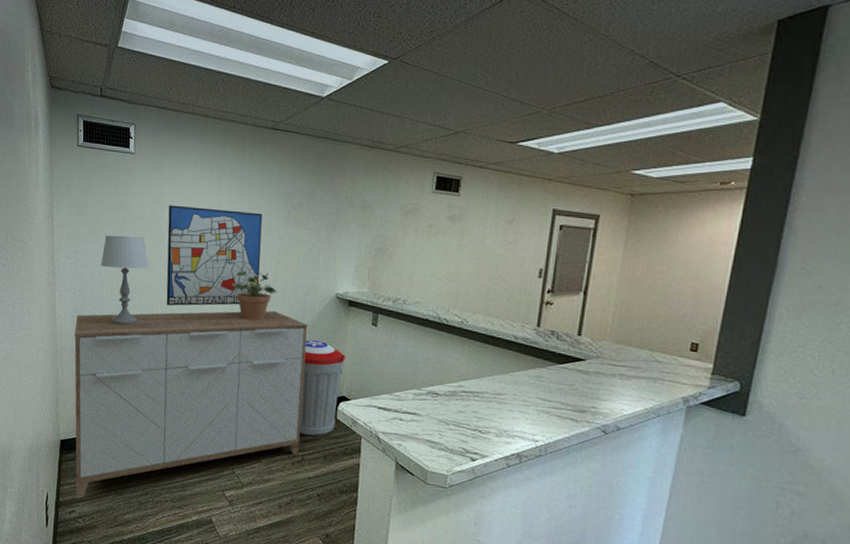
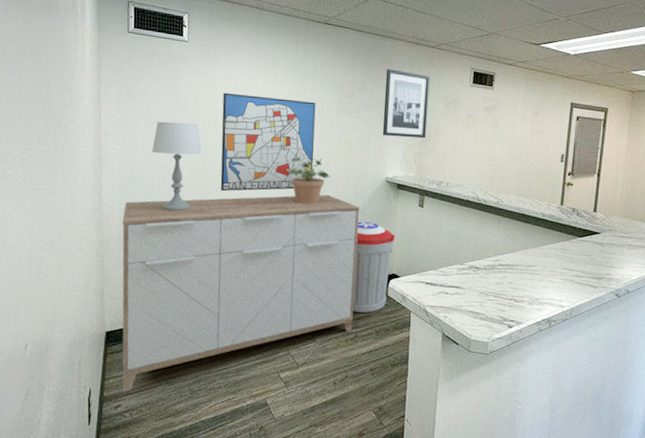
wall art: none [332,176,387,252] -> present [382,69,430,139]

